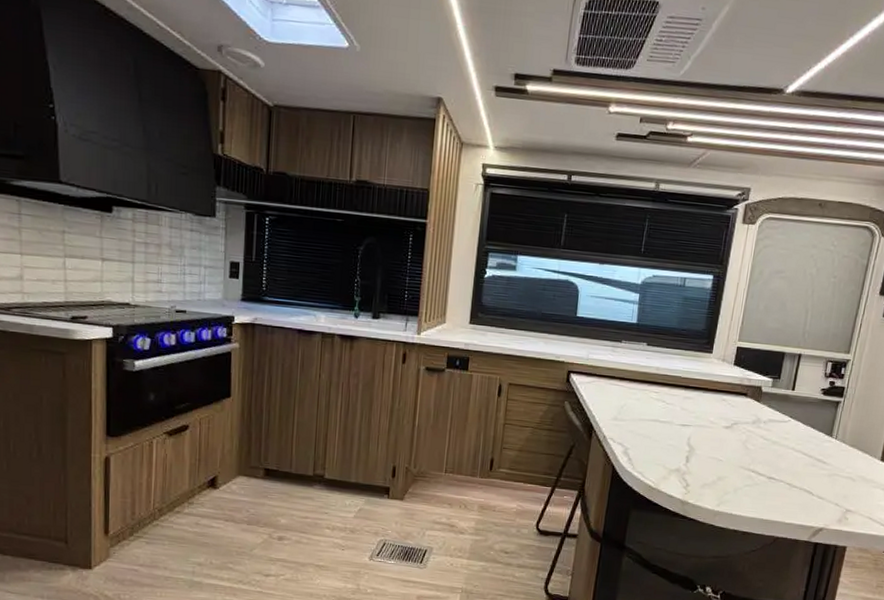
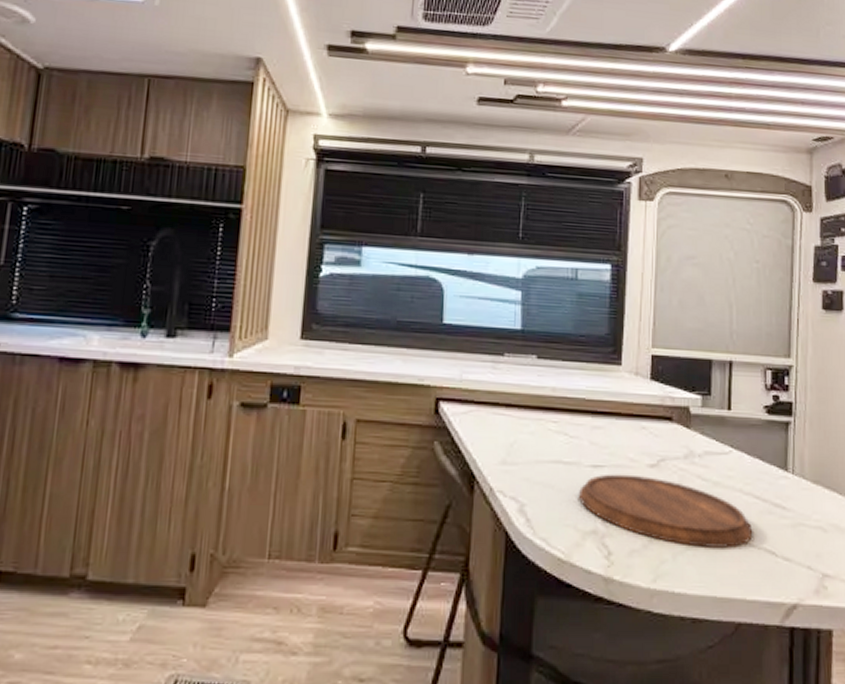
cutting board: none [669,431,798,488] -> present [579,474,753,549]

